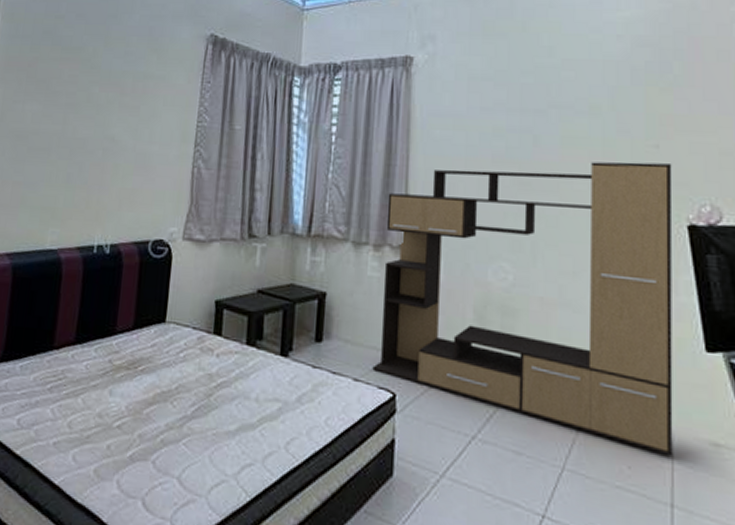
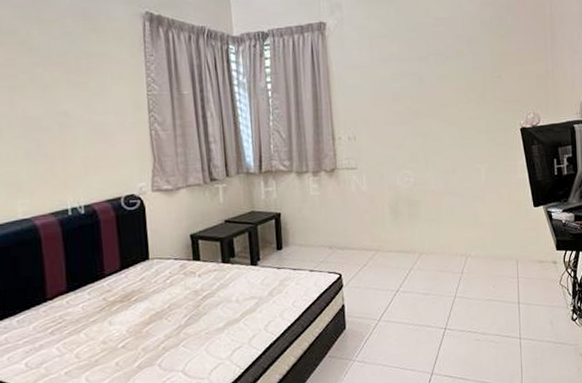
media console: present [372,162,673,456] -> none [319,88,518,275]

